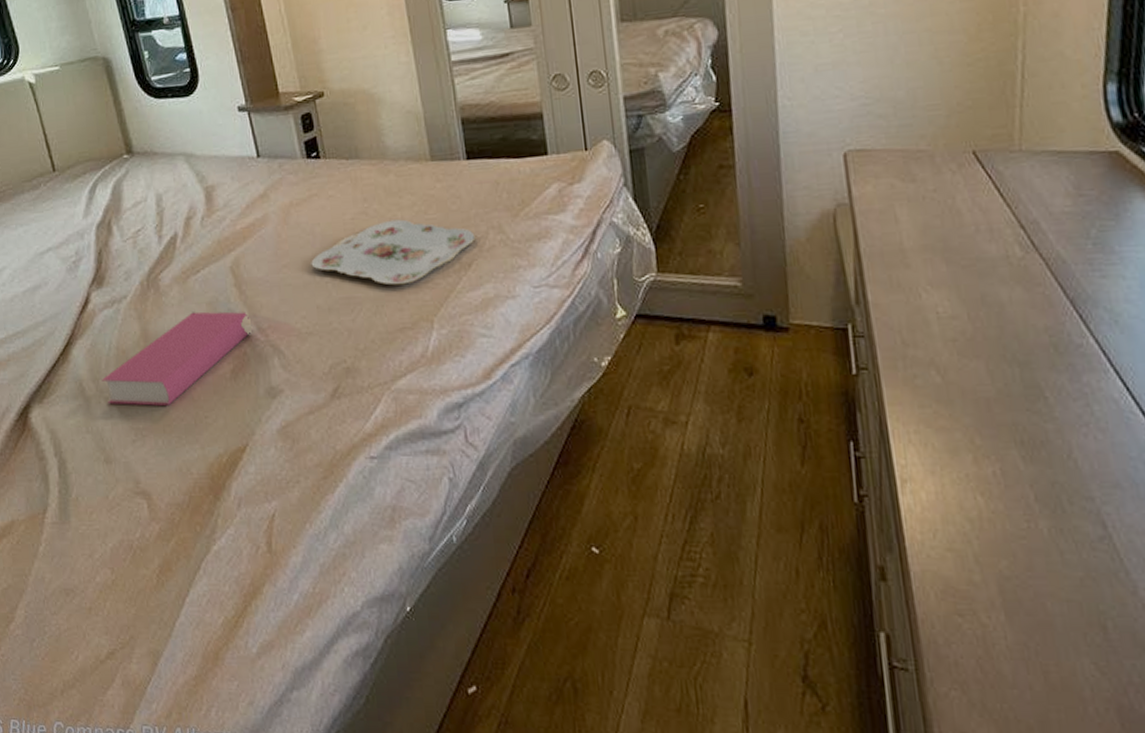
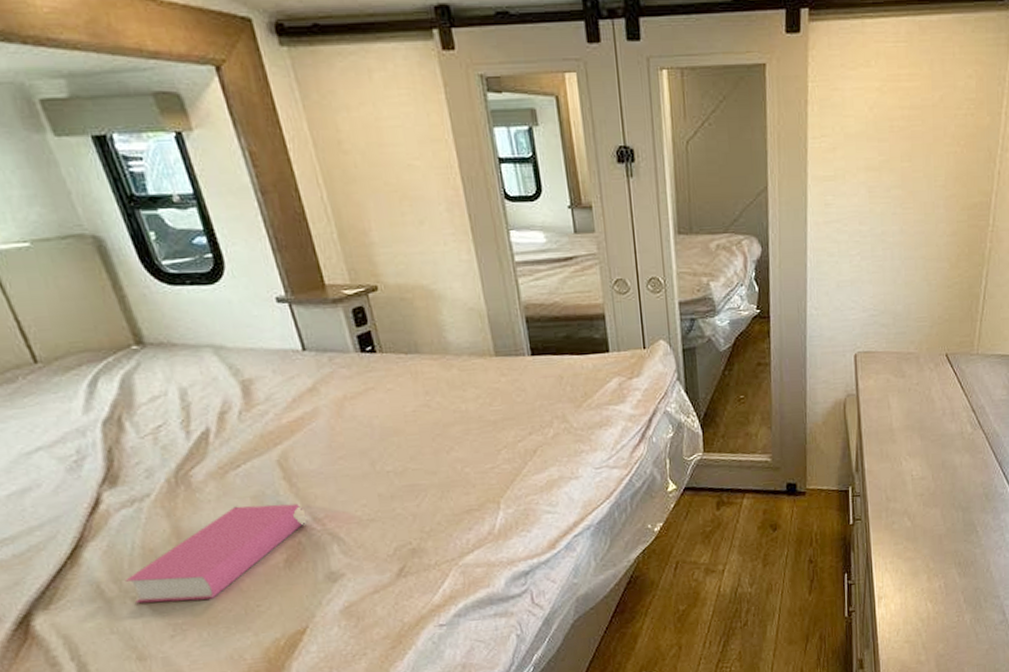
serving tray: present [311,219,476,286] -> none [370,411,541,472]

